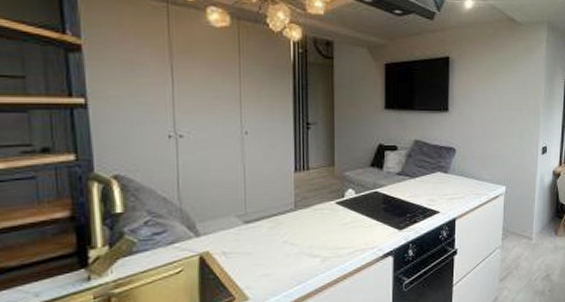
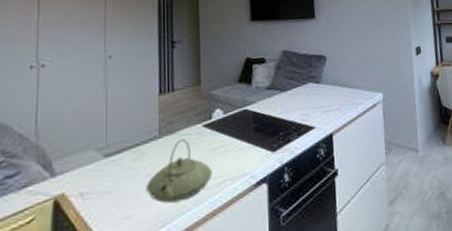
teapot: none [283,213,343,266] -> present [145,139,212,204]

